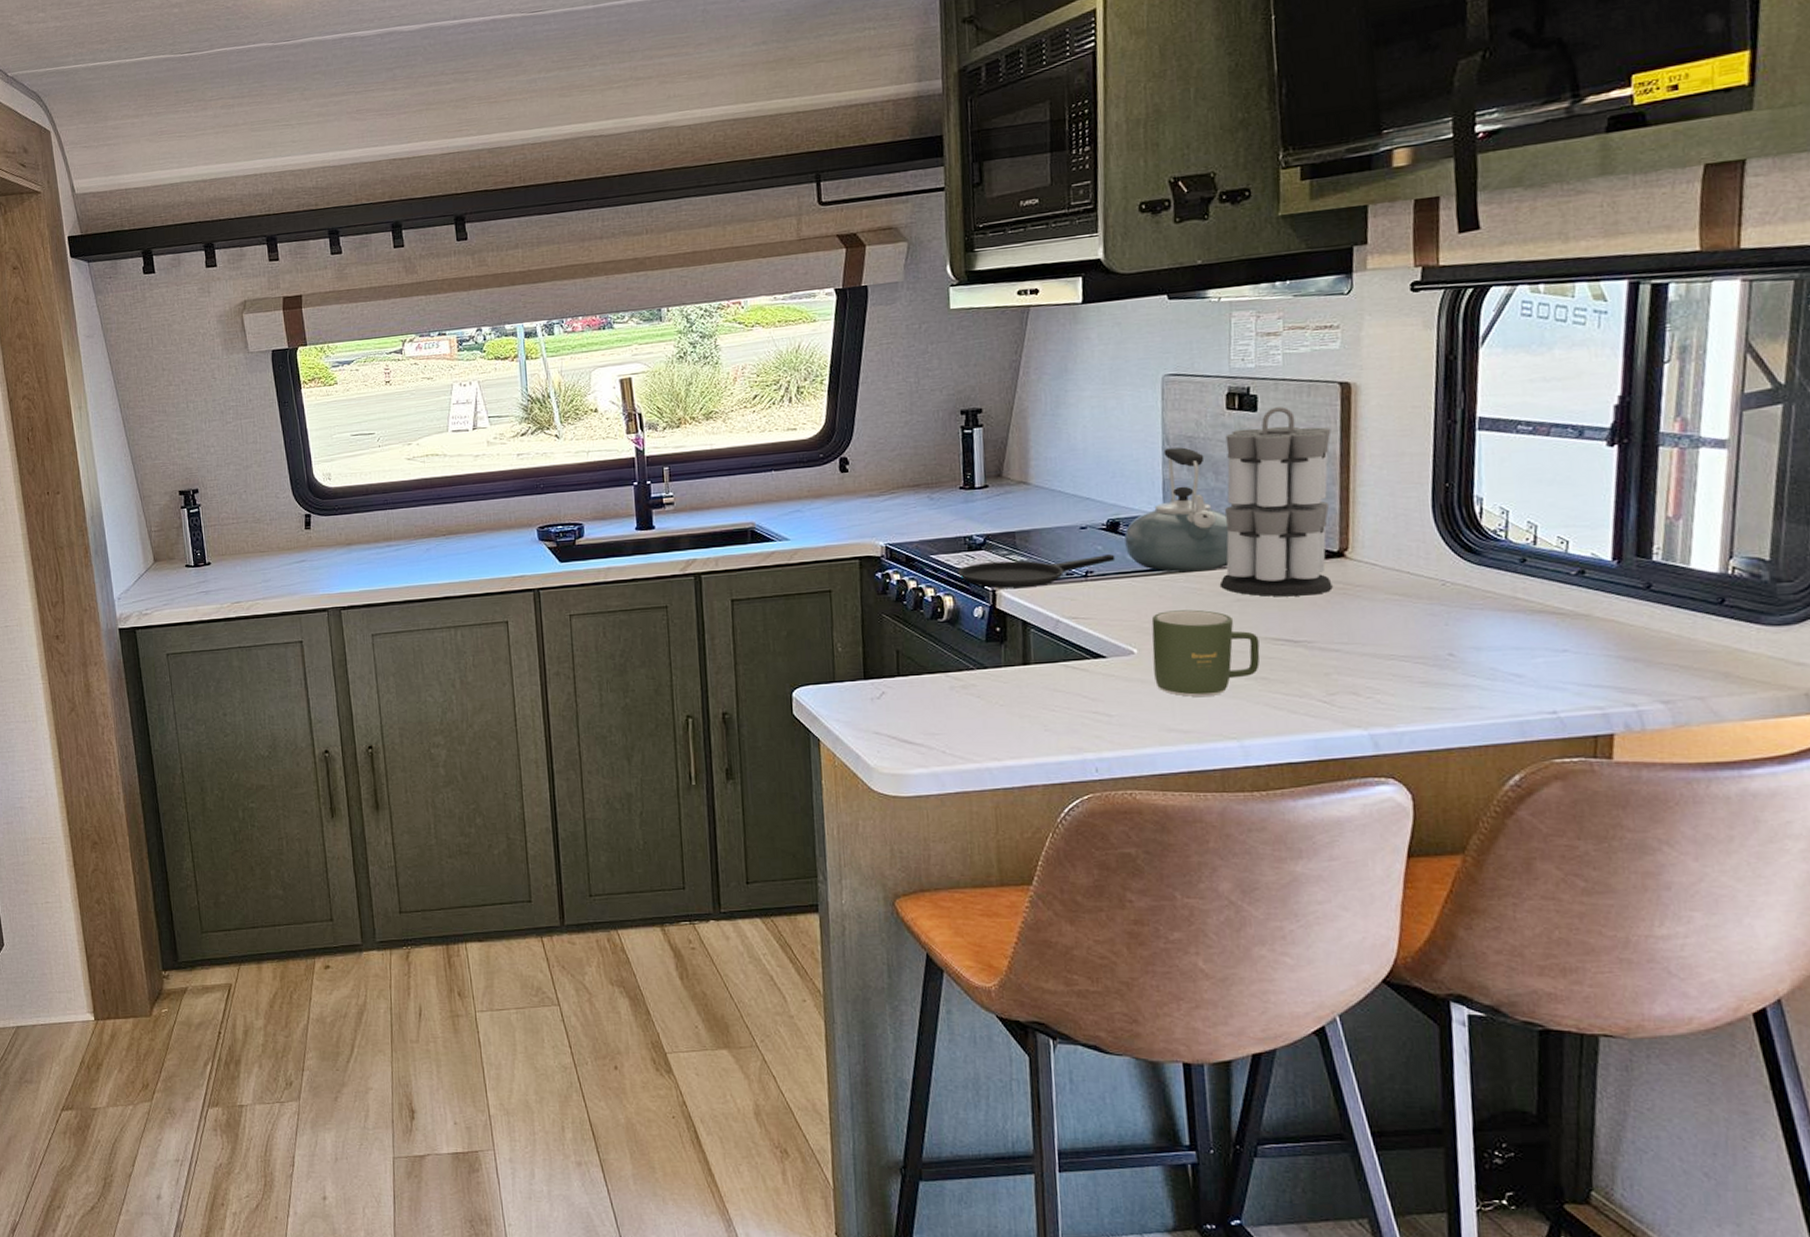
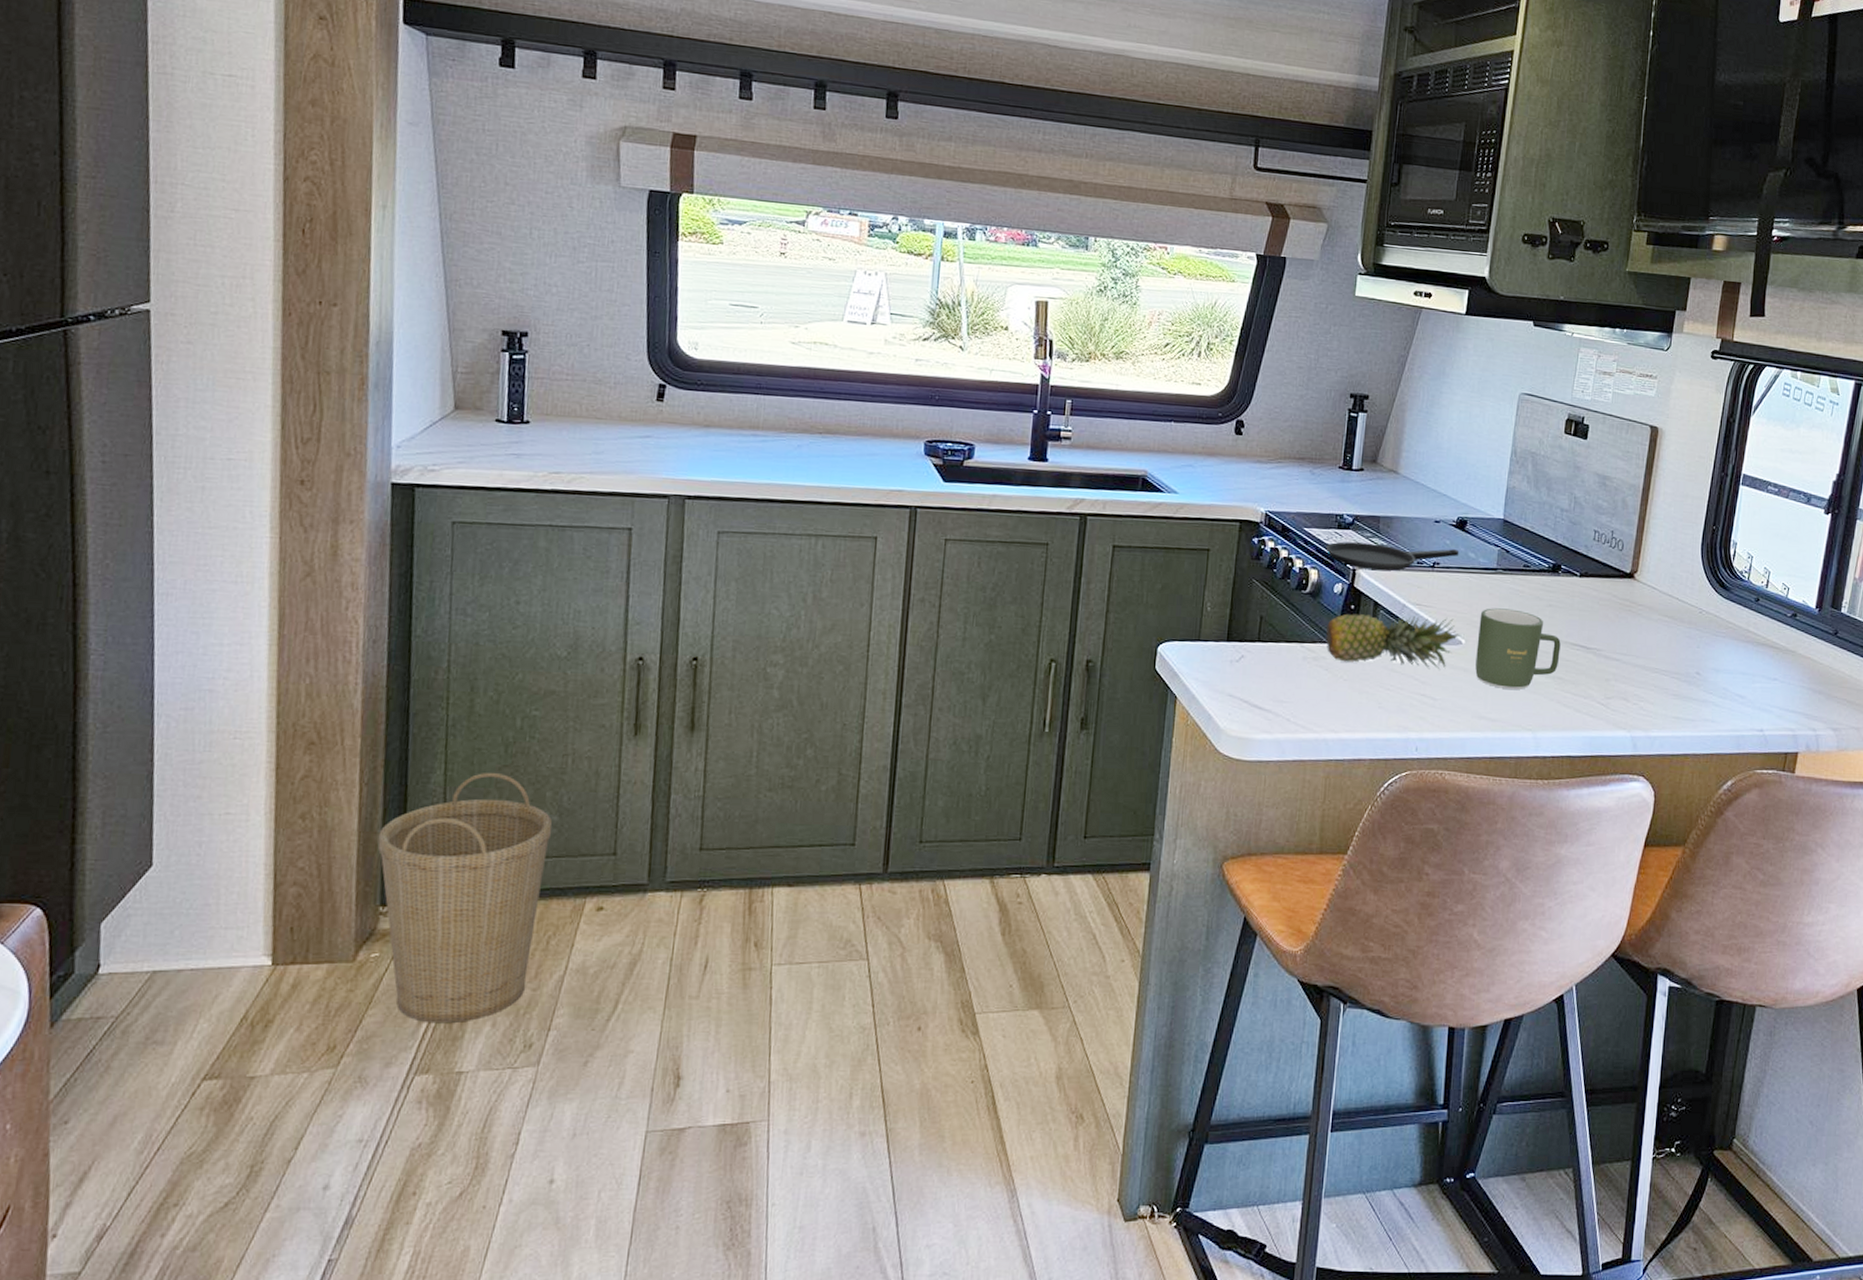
basket: none [152,856,280,1066] -> present [377,772,553,1024]
fruit: none [972,627,1130,687] -> present [1326,613,1460,670]
kettle: present [1124,447,1230,572] -> none [1469,460,1552,576]
spice rack: present [1219,407,1333,597] -> none [1537,438,1639,609]

